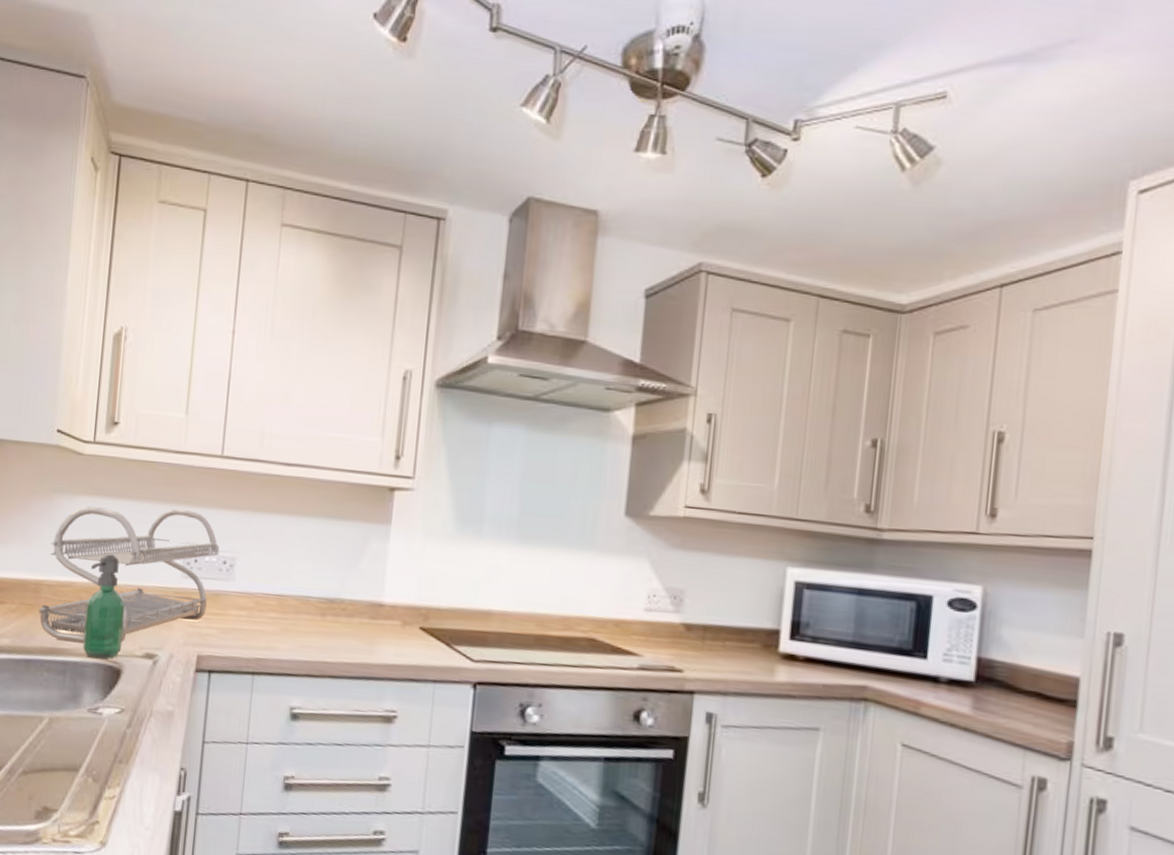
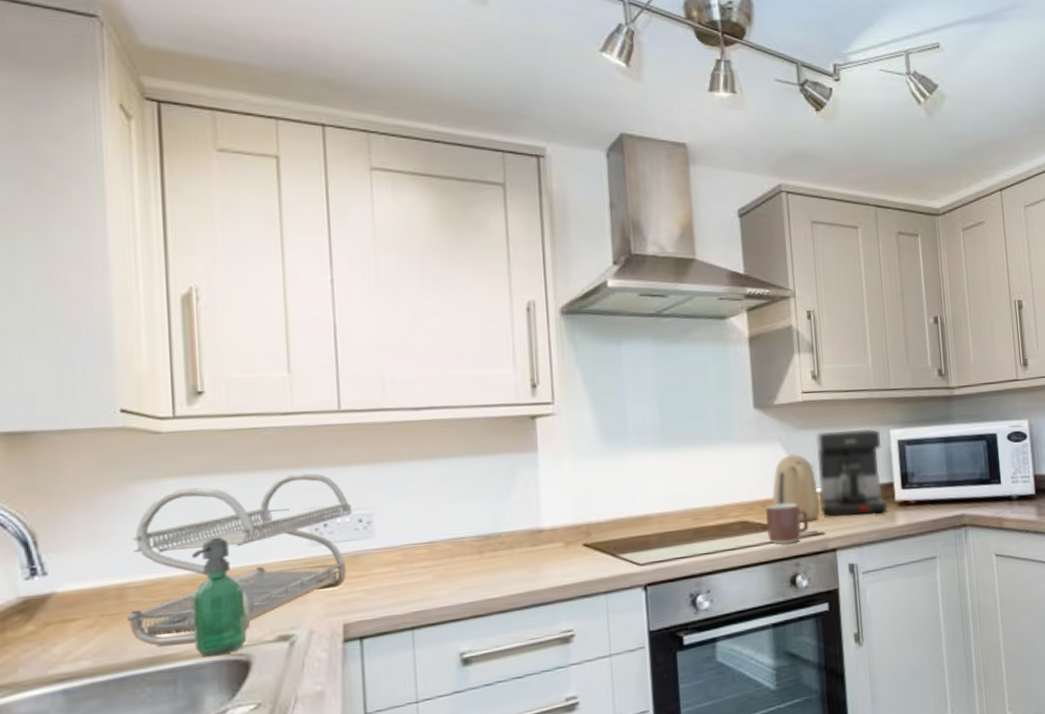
mug: none [616,626,668,674] -> present [766,503,809,544]
kettle: none [627,574,687,654] -> present [771,453,822,522]
coffee maker: none [682,555,775,663] -> present [815,428,887,517]

